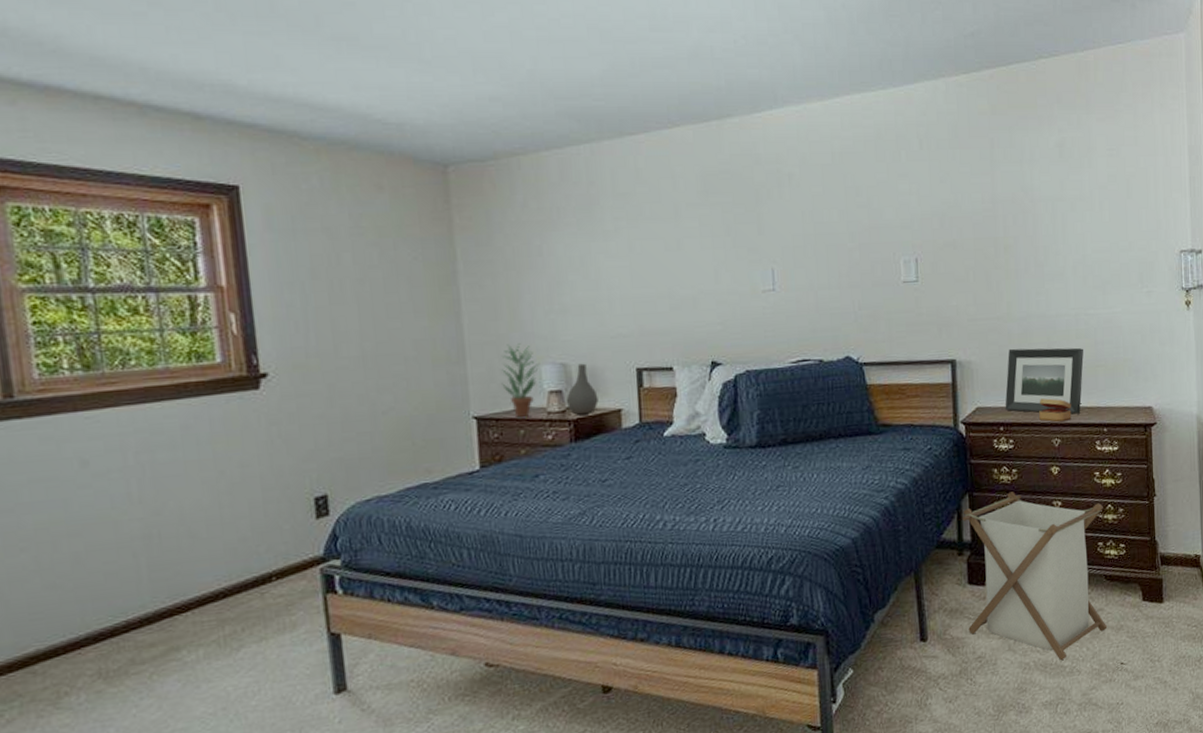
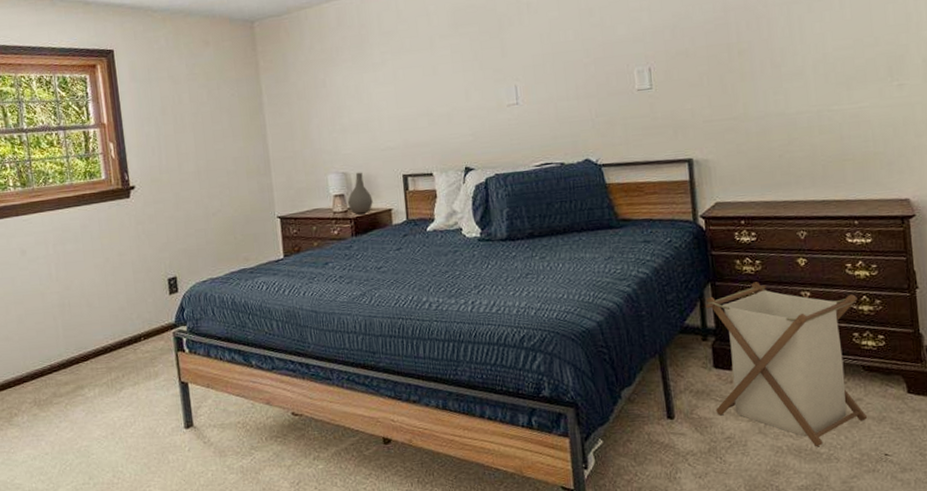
potted plant: present [502,343,540,417] -> none [298,157,327,217]
picture frame: present [1005,347,1084,414] -> none [745,143,829,208]
jewelry box: present [1039,398,1072,423] -> none [782,192,818,216]

